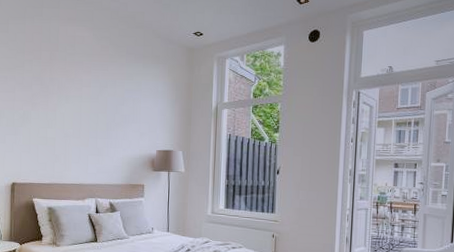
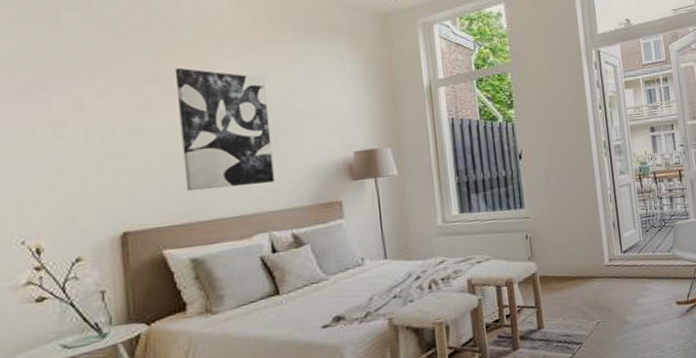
wall art: none [50,76,105,165] -> present [175,67,275,191]

